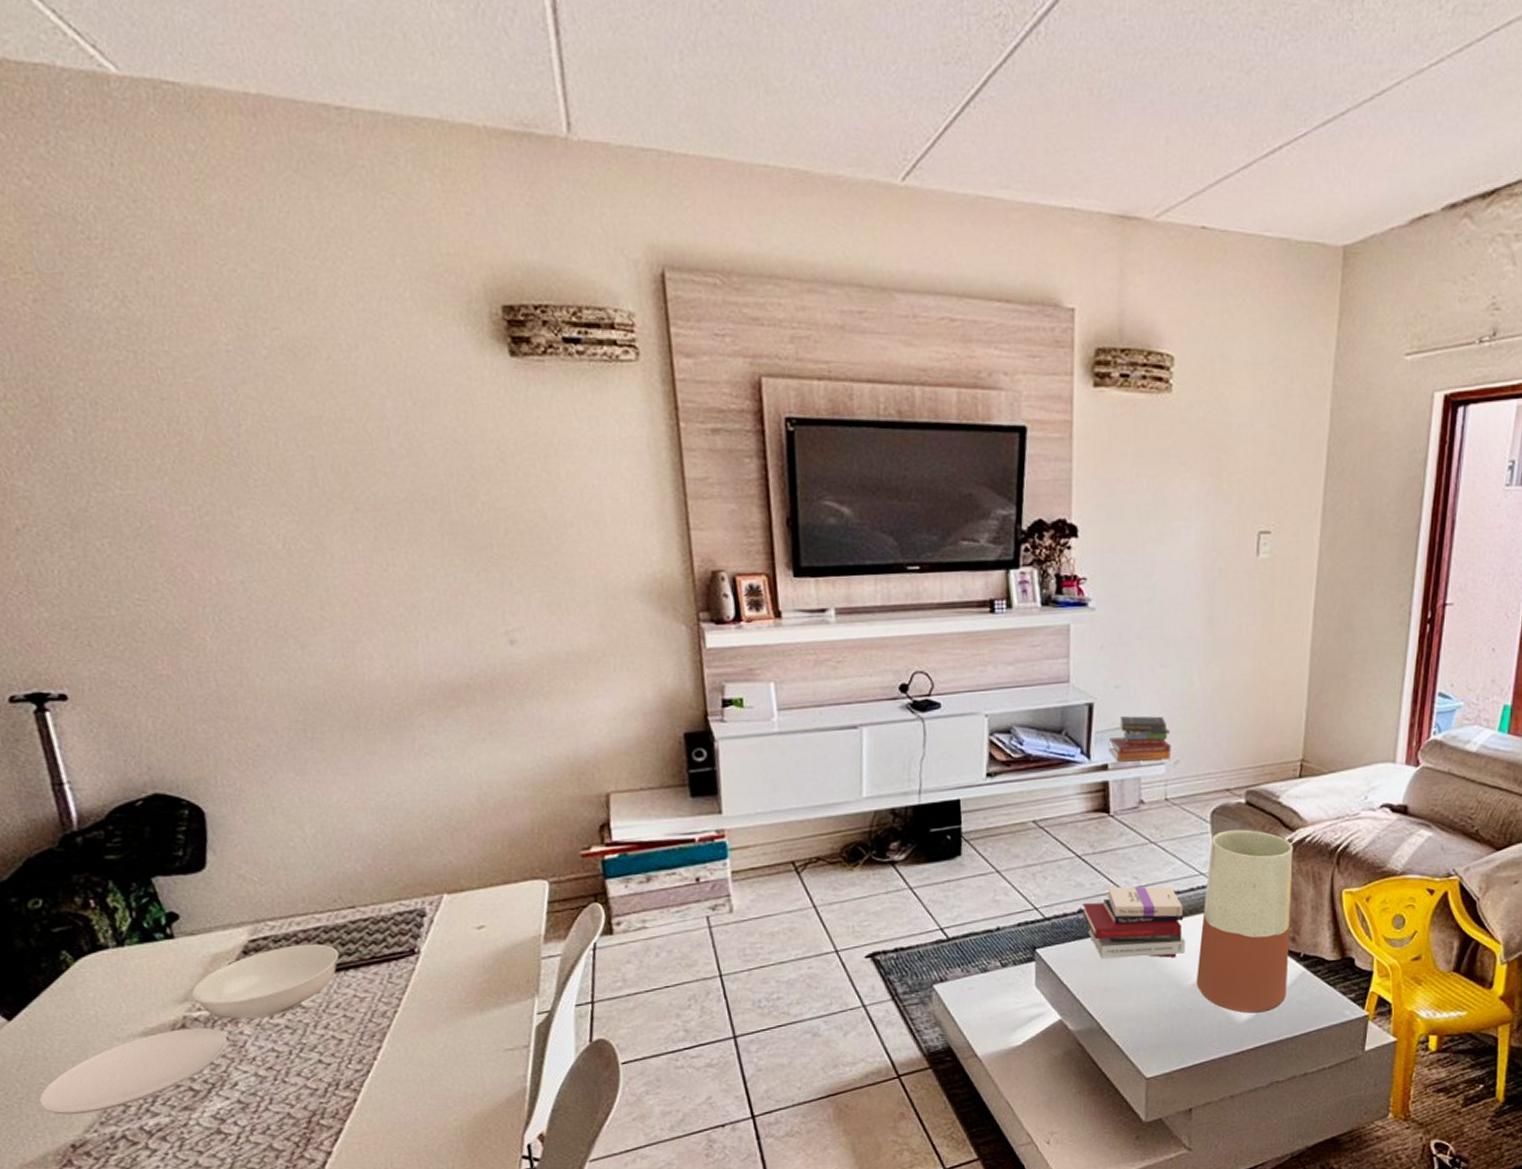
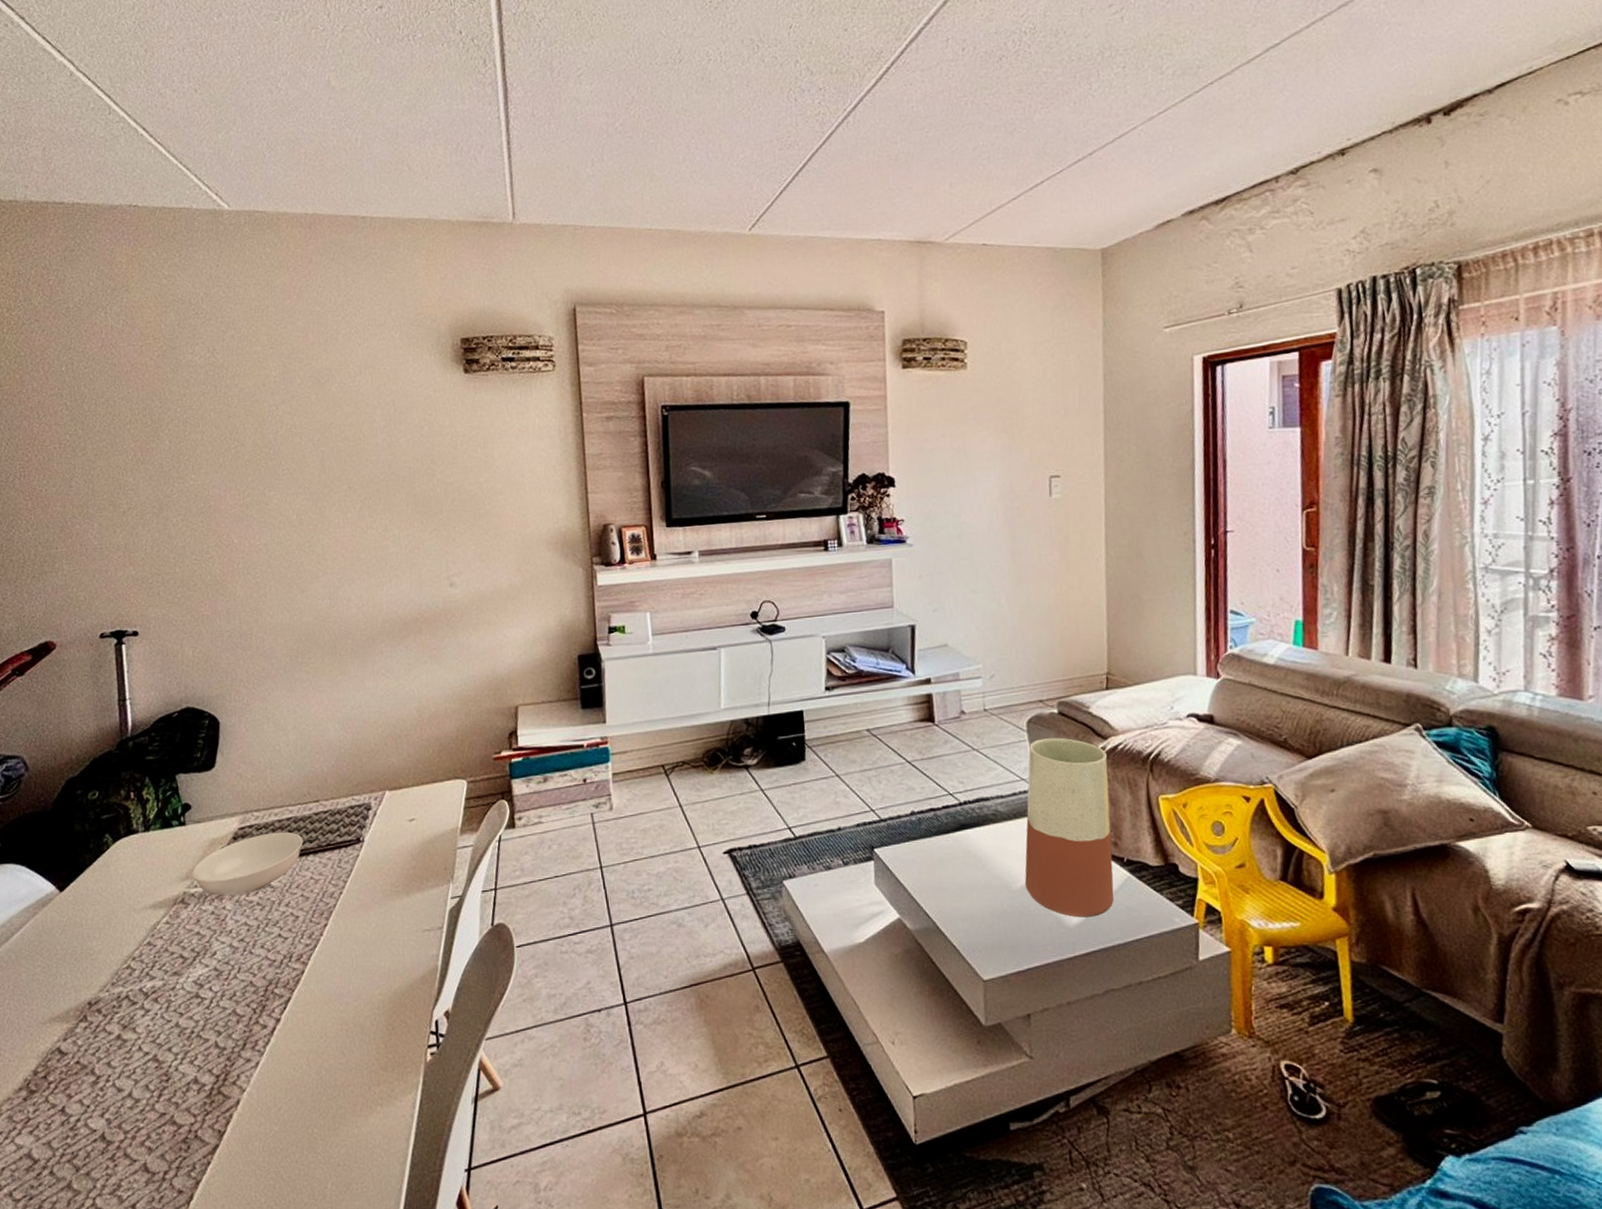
plate: present [38,1027,228,1115] -> none [71,902,213,975]
books: present [1082,886,1186,959] -> none [914,790,1013,860]
books: present [1108,716,1172,762] -> none [930,635,987,676]

